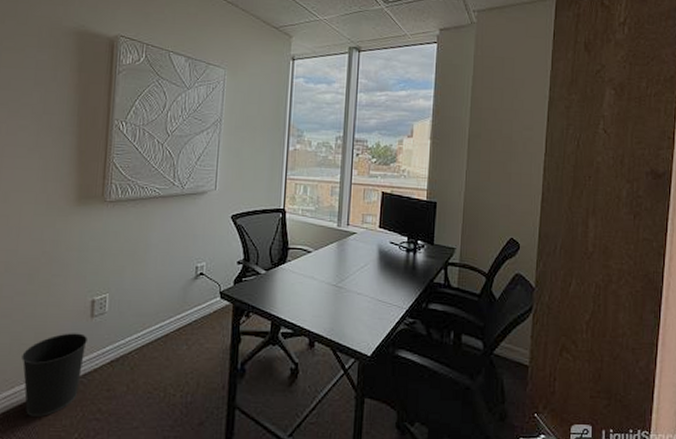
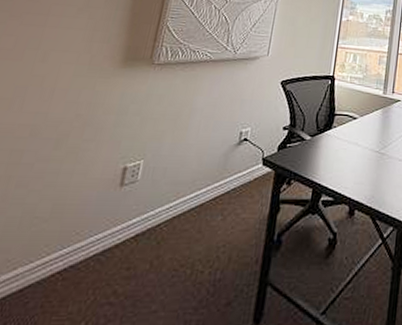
wastebasket: present [22,333,87,417] -> none [26,204,113,303]

